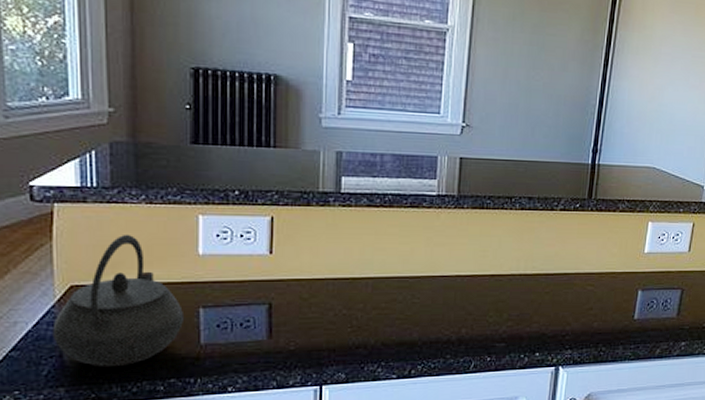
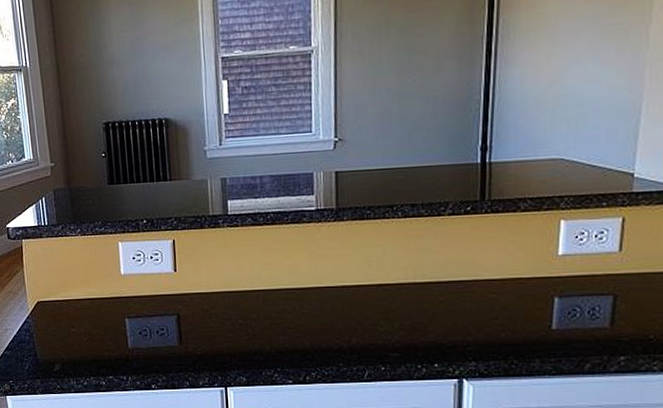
kettle: present [52,234,185,368] -> none [29,260,116,365]

